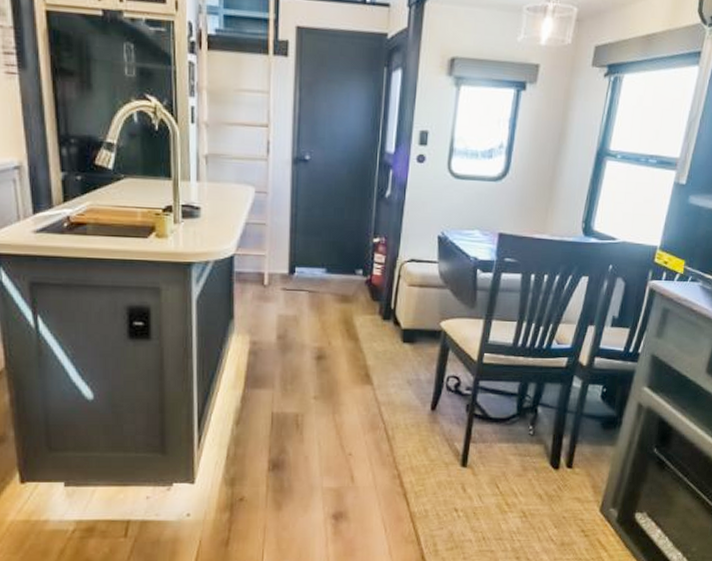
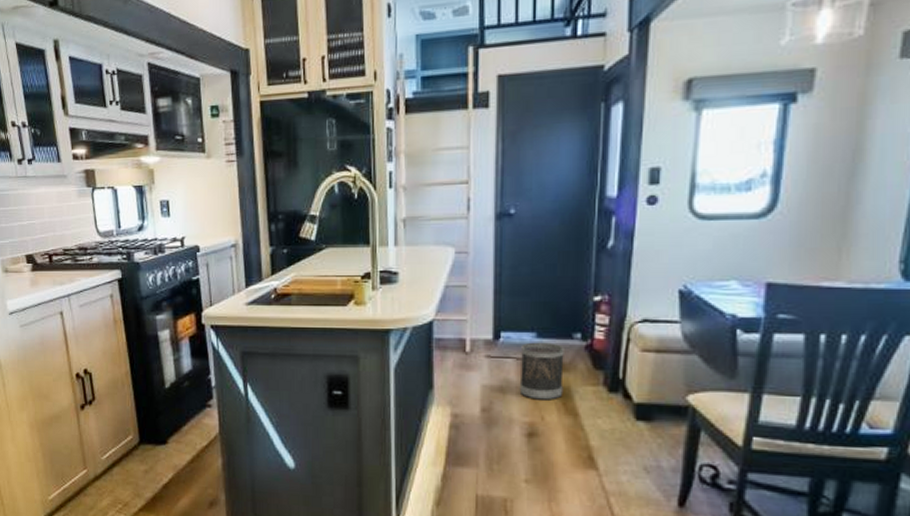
wastebasket: none [310,277,349,328] -> present [519,342,564,401]

